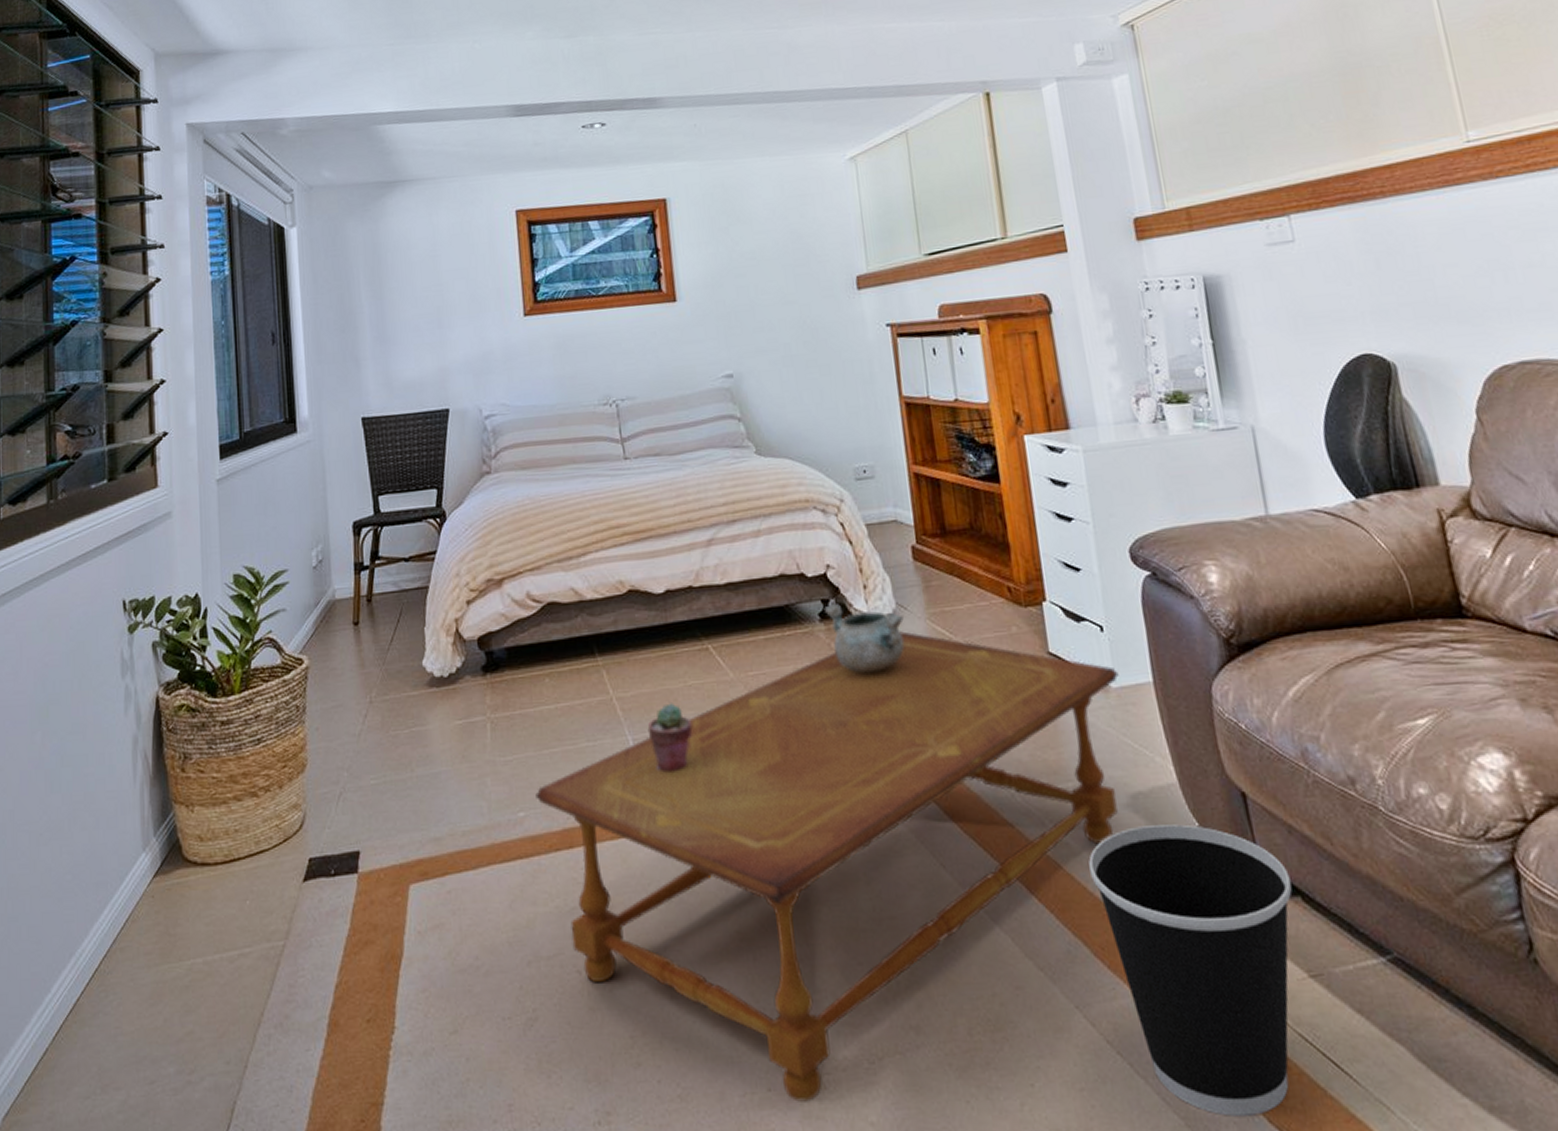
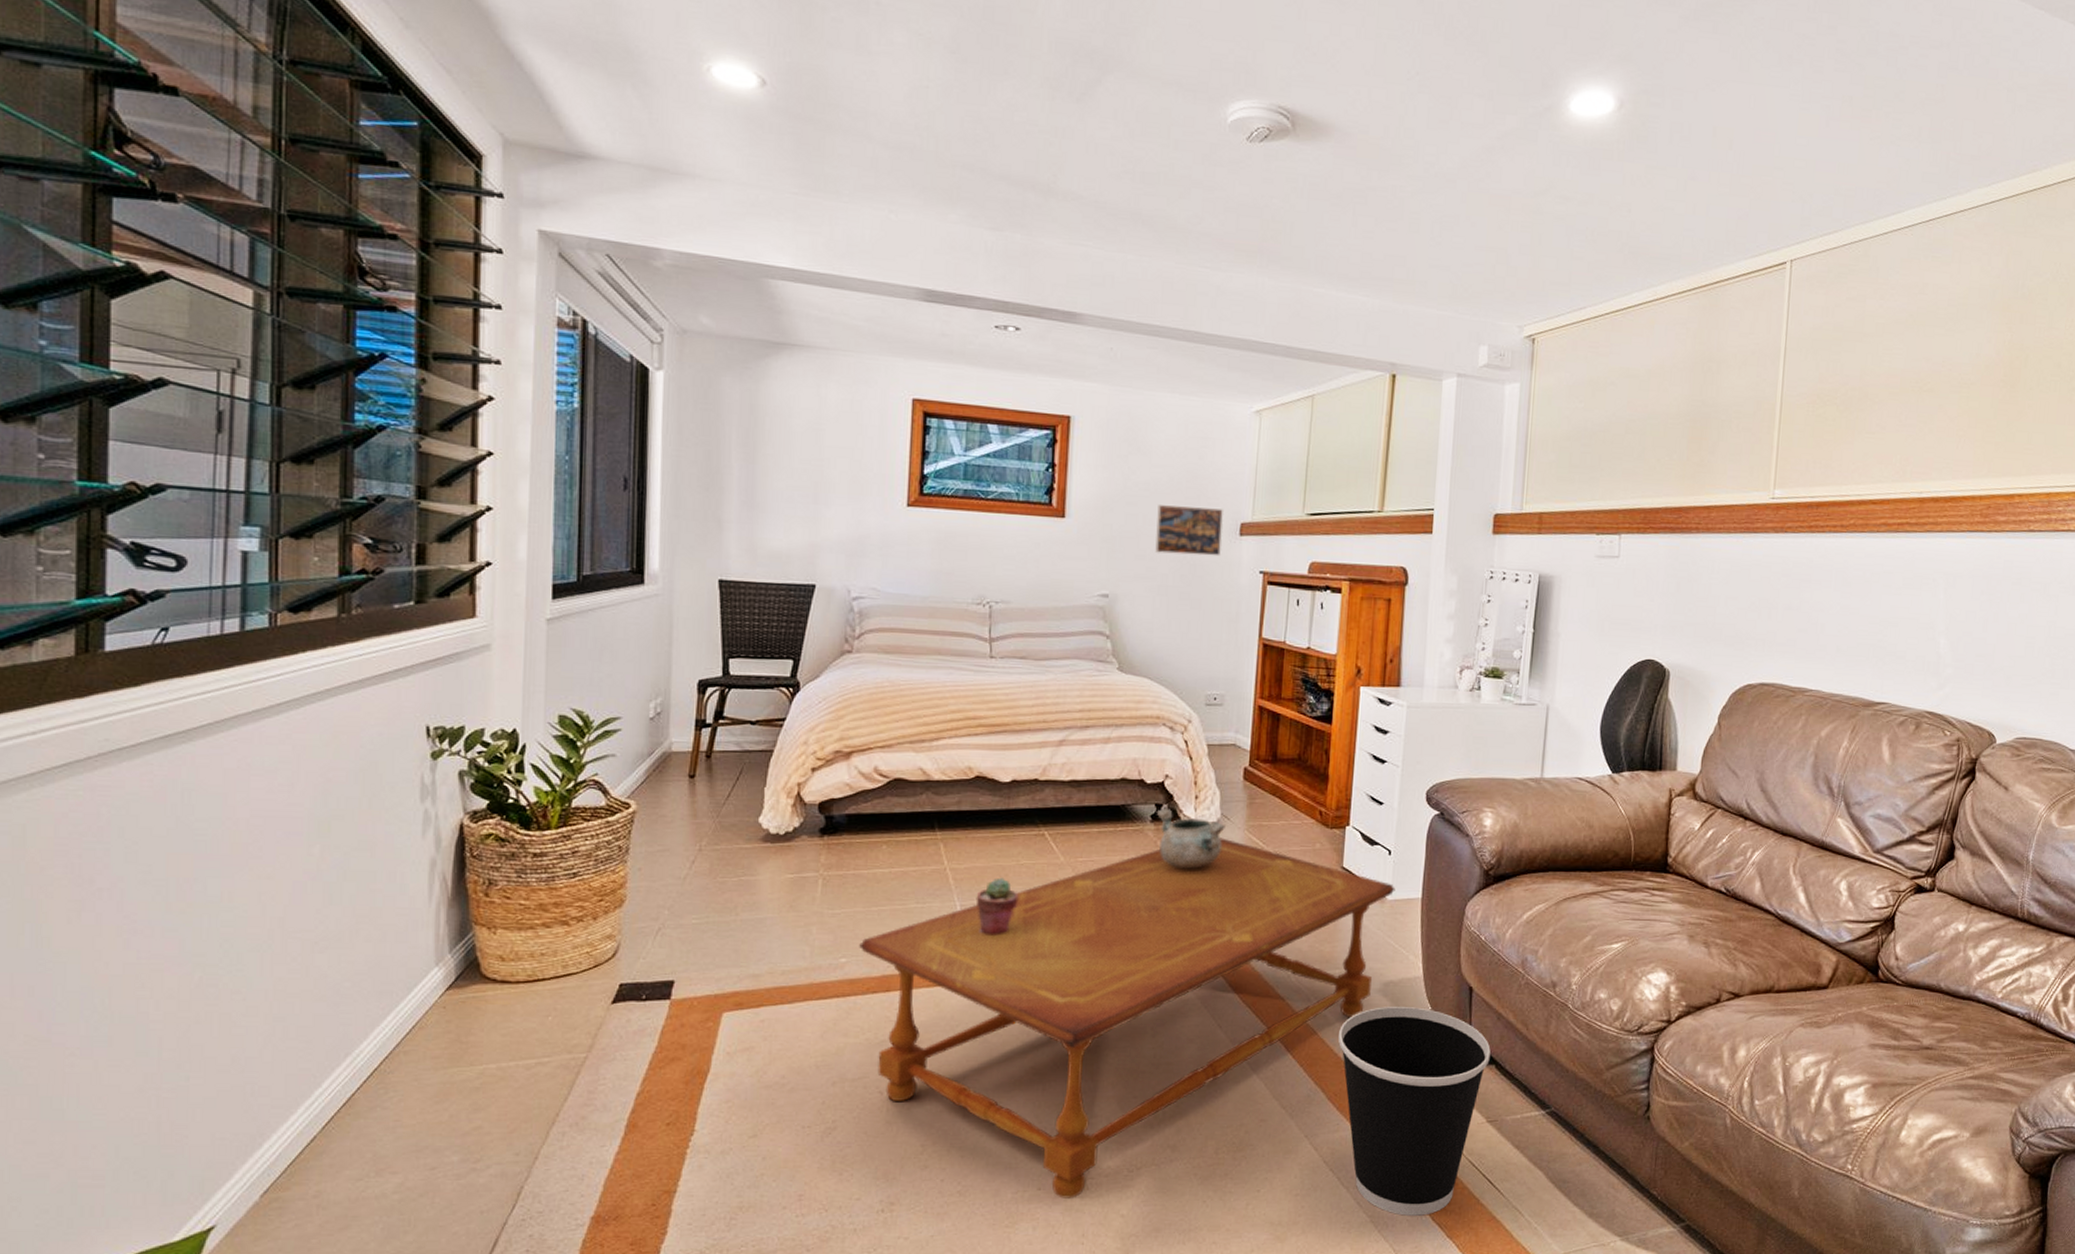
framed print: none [767,265,841,322] -> present [1155,505,1223,557]

